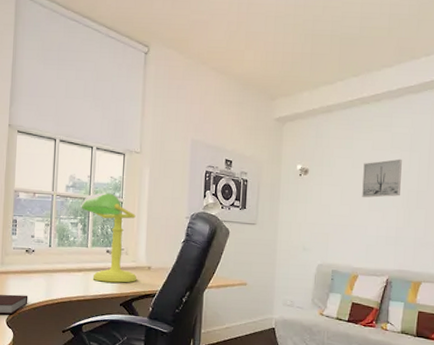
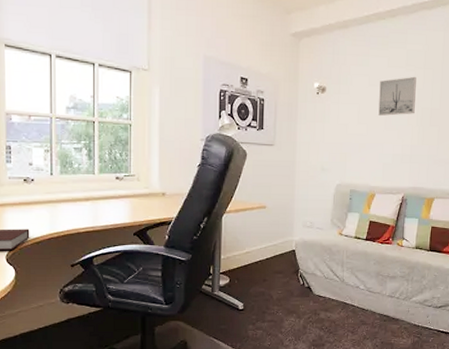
desk lamp: present [81,193,136,283] -> none [84,114,150,211]

